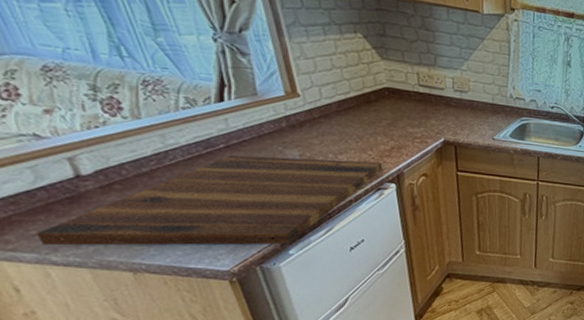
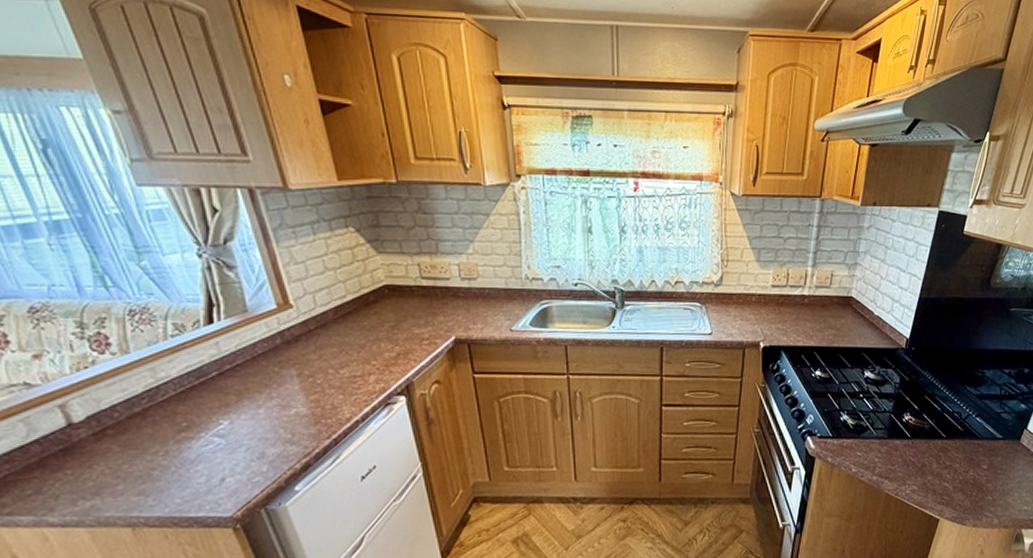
cutting board: present [36,155,383,246] -> none [32,373,390,506]

